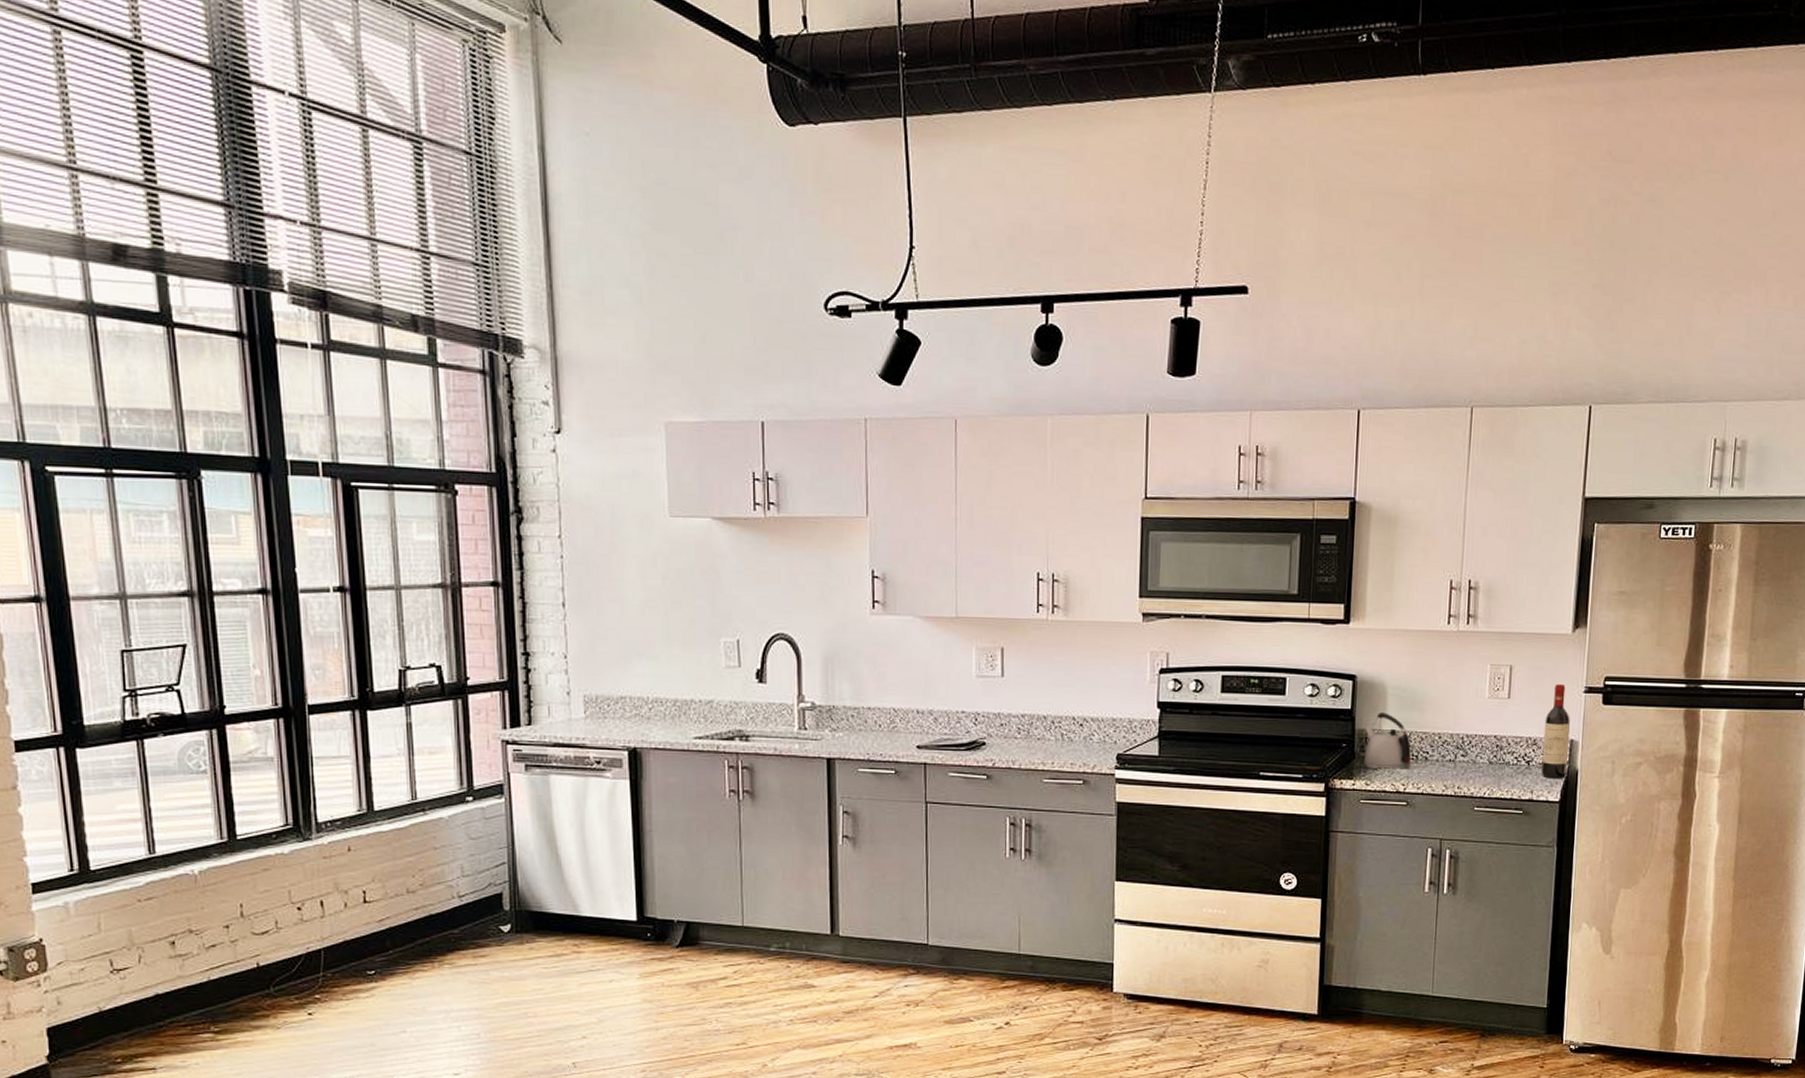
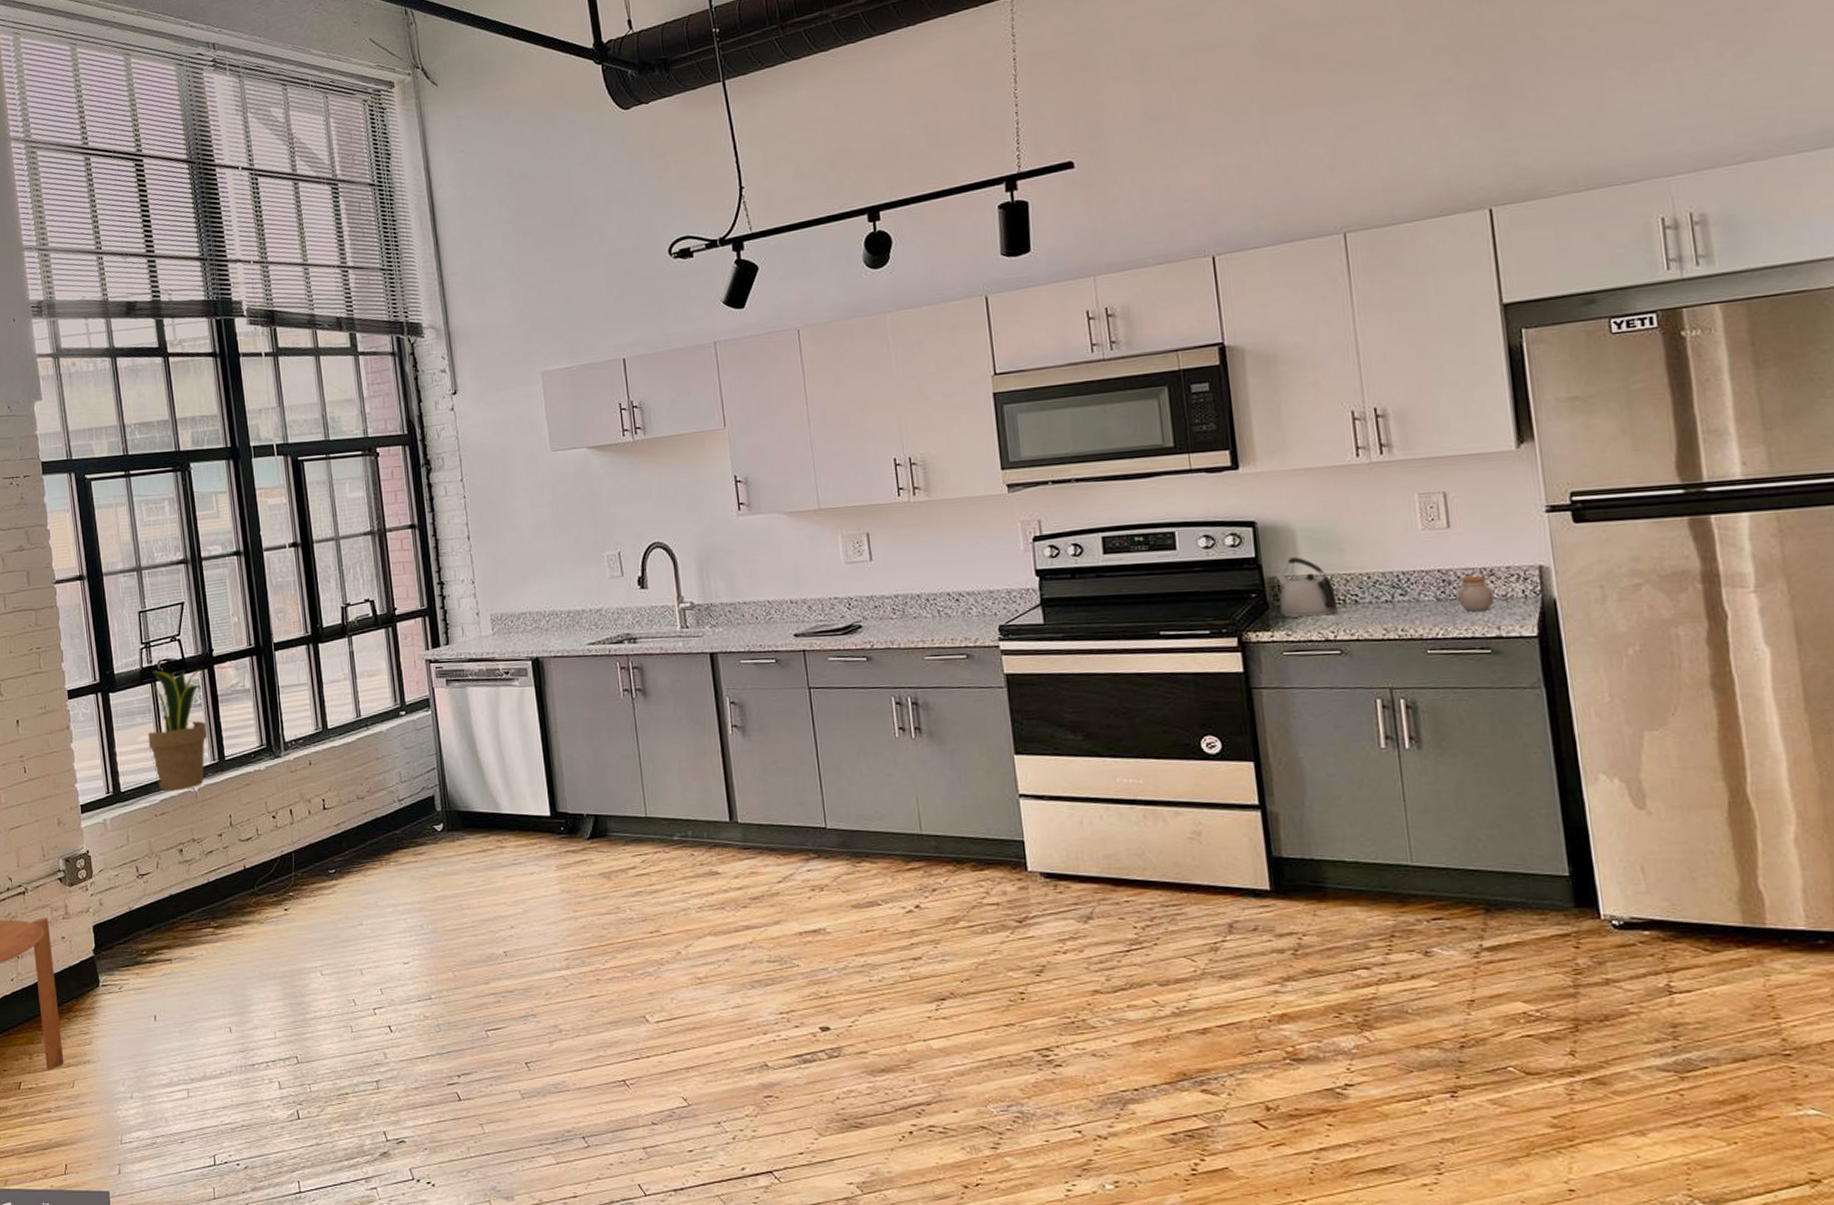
potted plant: none [129,726,214,873] -> present [147,667,208,792]
jar: none [1504,743,1534,776] -> present [1456,575,1495,612]
wine bottle: present [1541,684,1571,779] -> none [1499,506,1542,612]

